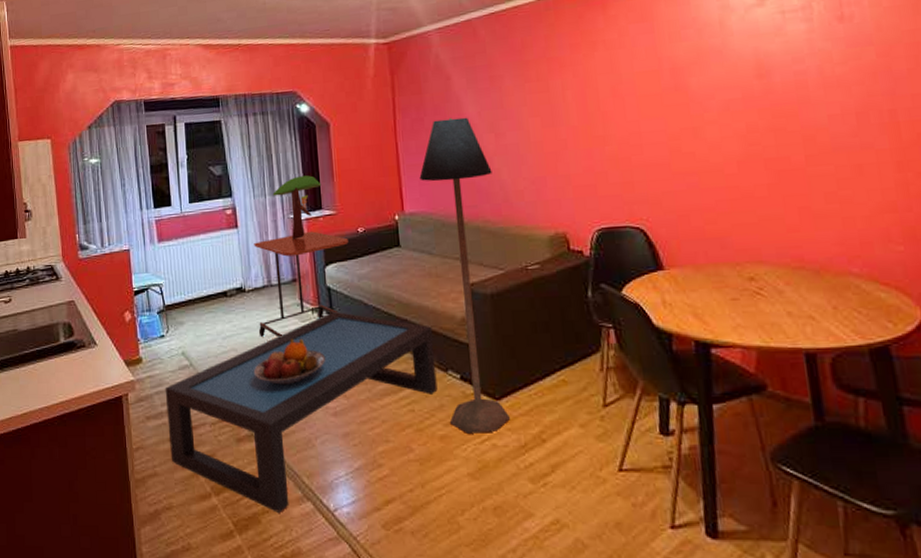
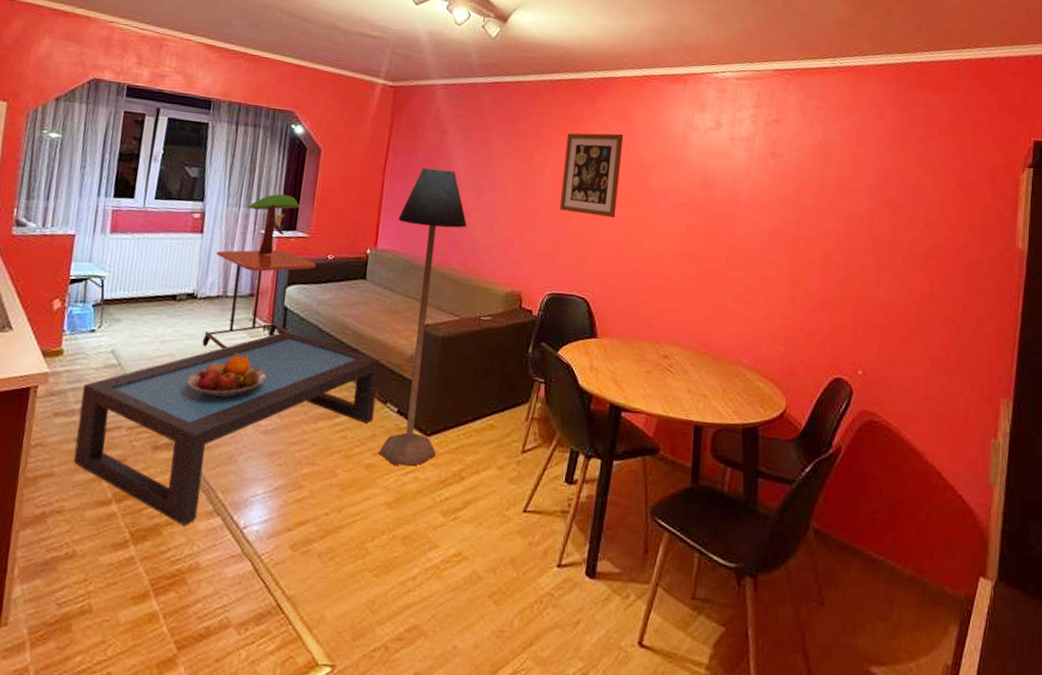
wall art: none [582,36,657,136] -> present [559,133,624,218]

